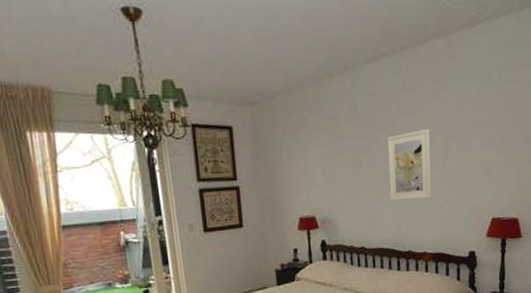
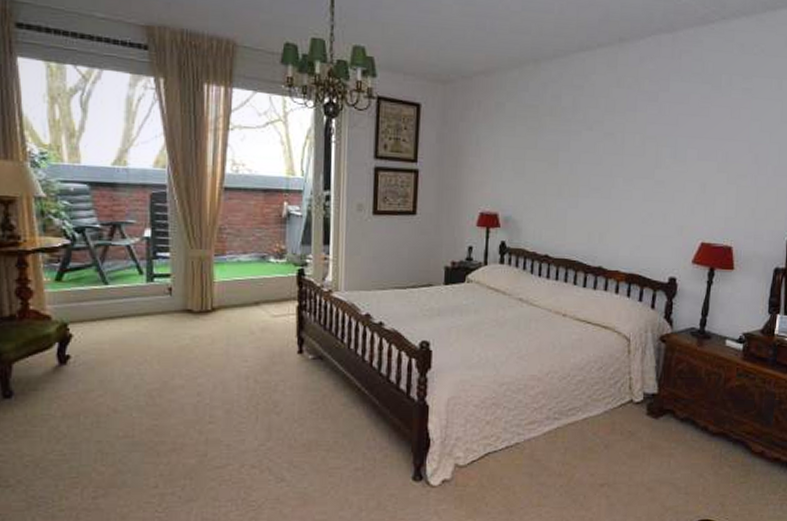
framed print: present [387,128,432,201] -> none [585,132,641,211]

